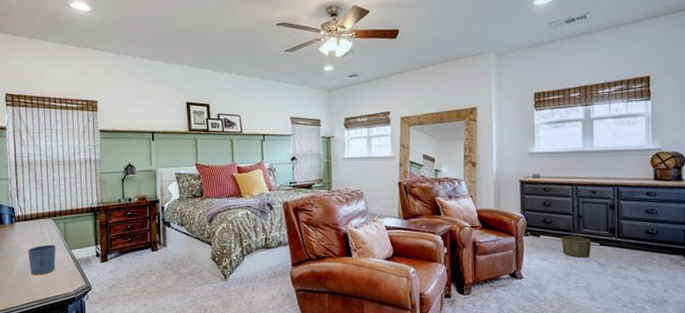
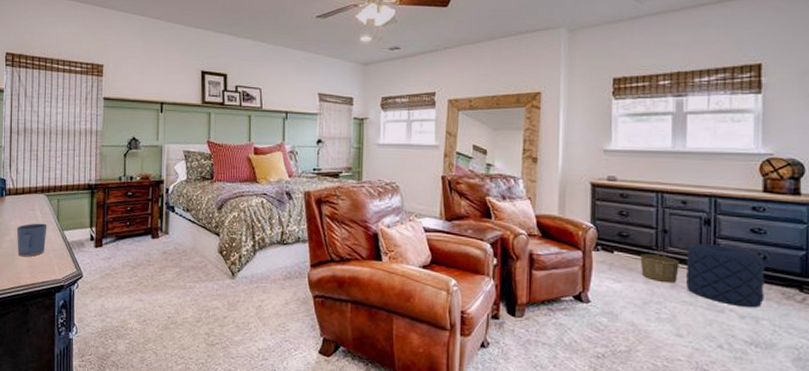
pouf: none [596,224,657,273] -> present [685,243,765,308]

